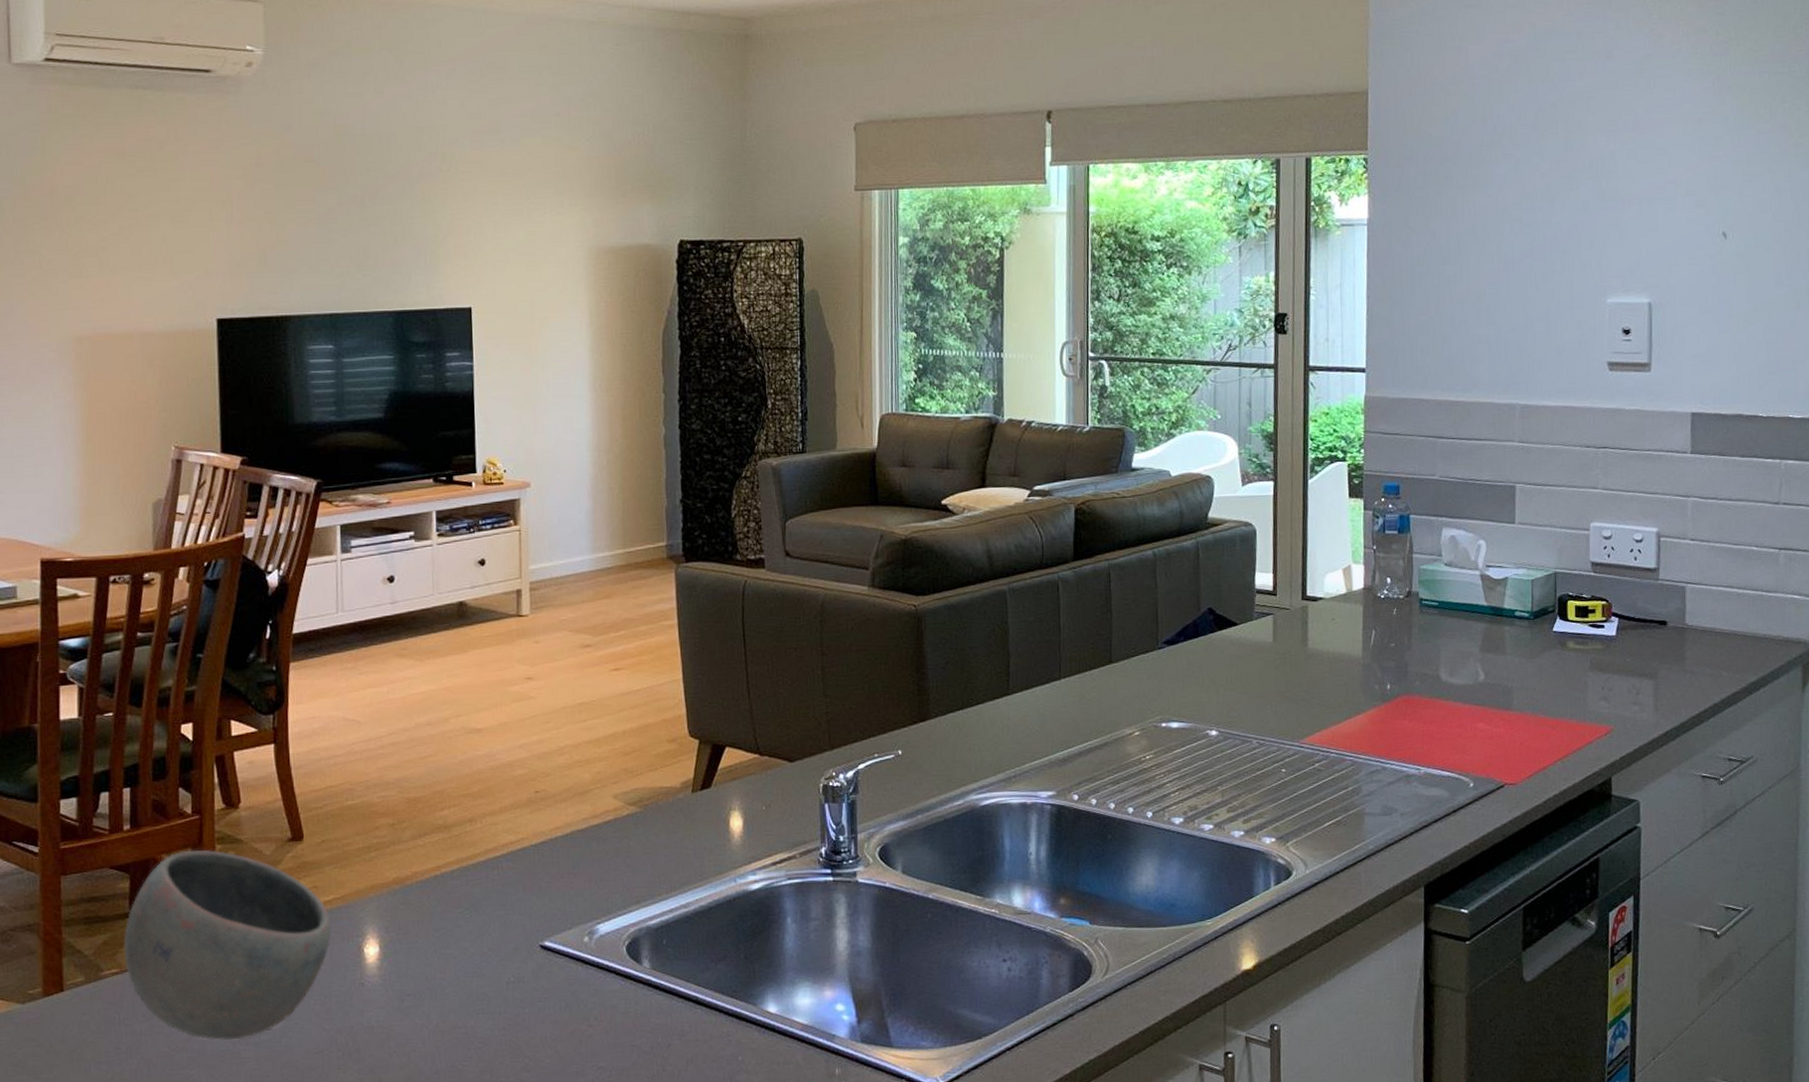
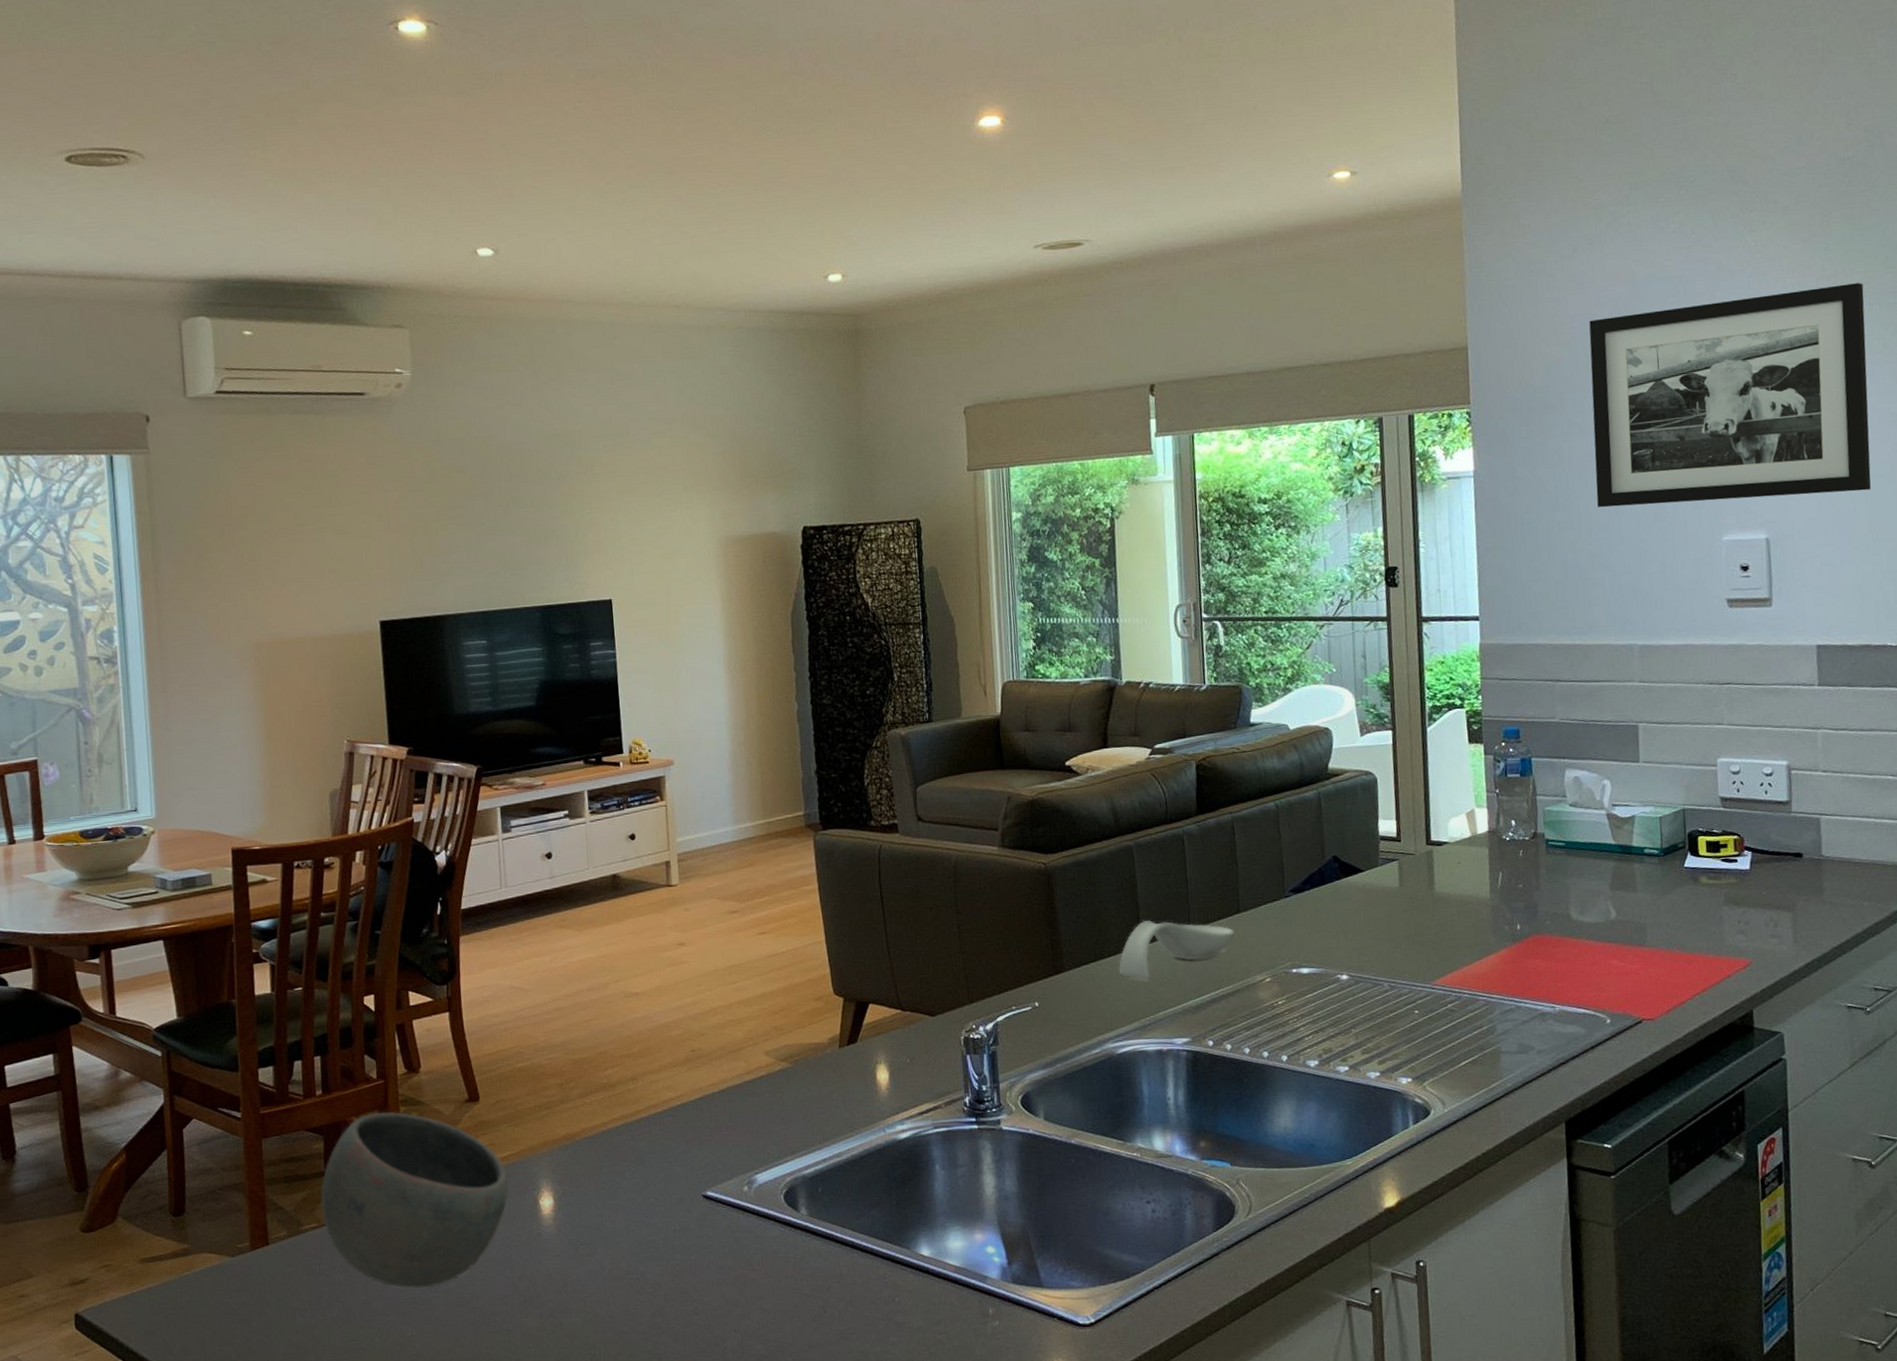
spoon rest: none [985,668,1106,730] -> present [1118,920,1235,980]
picture frame: none [1487,50,1755,264] -> present [1589,283,1871,508]

